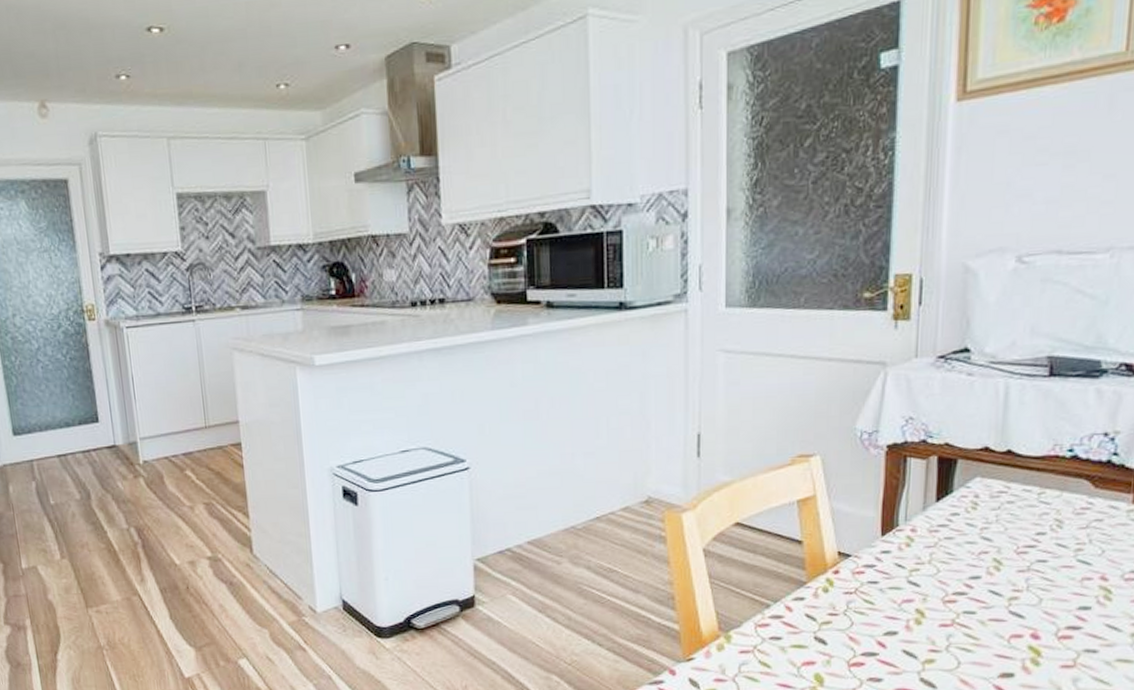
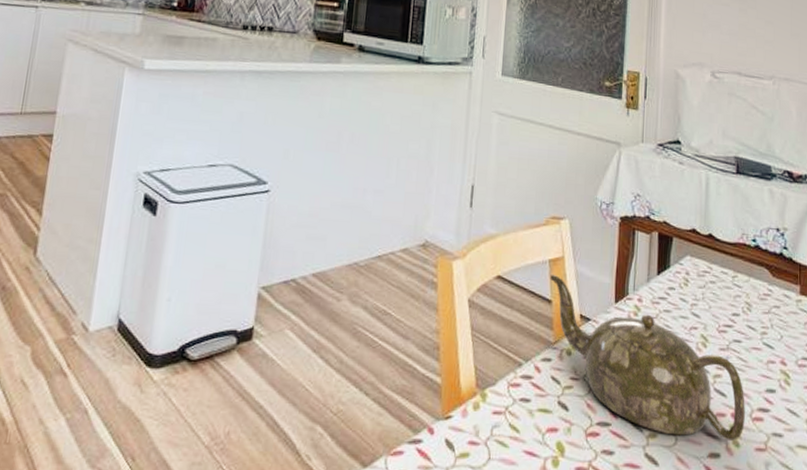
teapot: none [799,514,1050,660] -> present [550,274,745,441]

